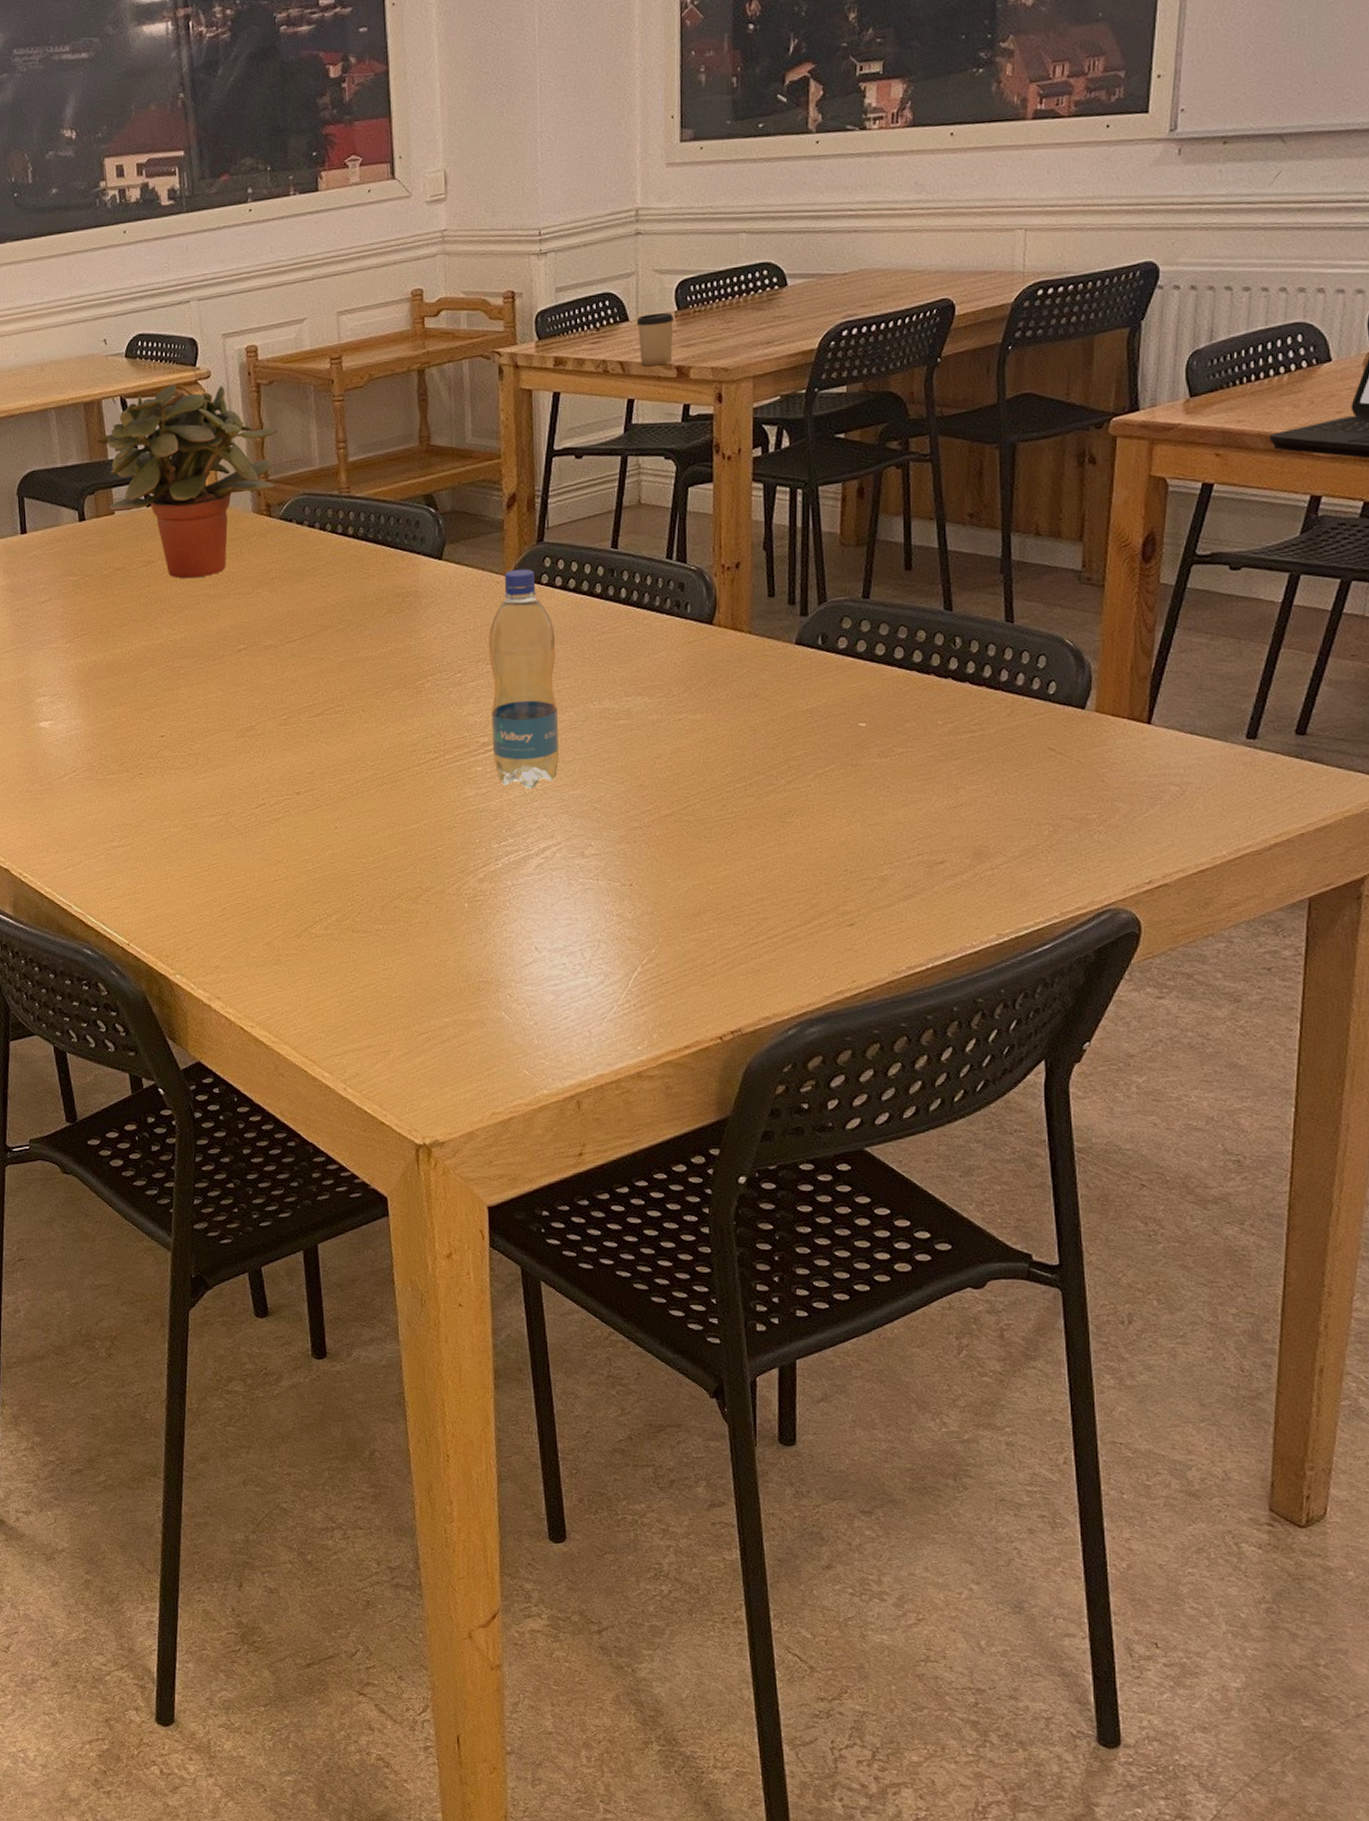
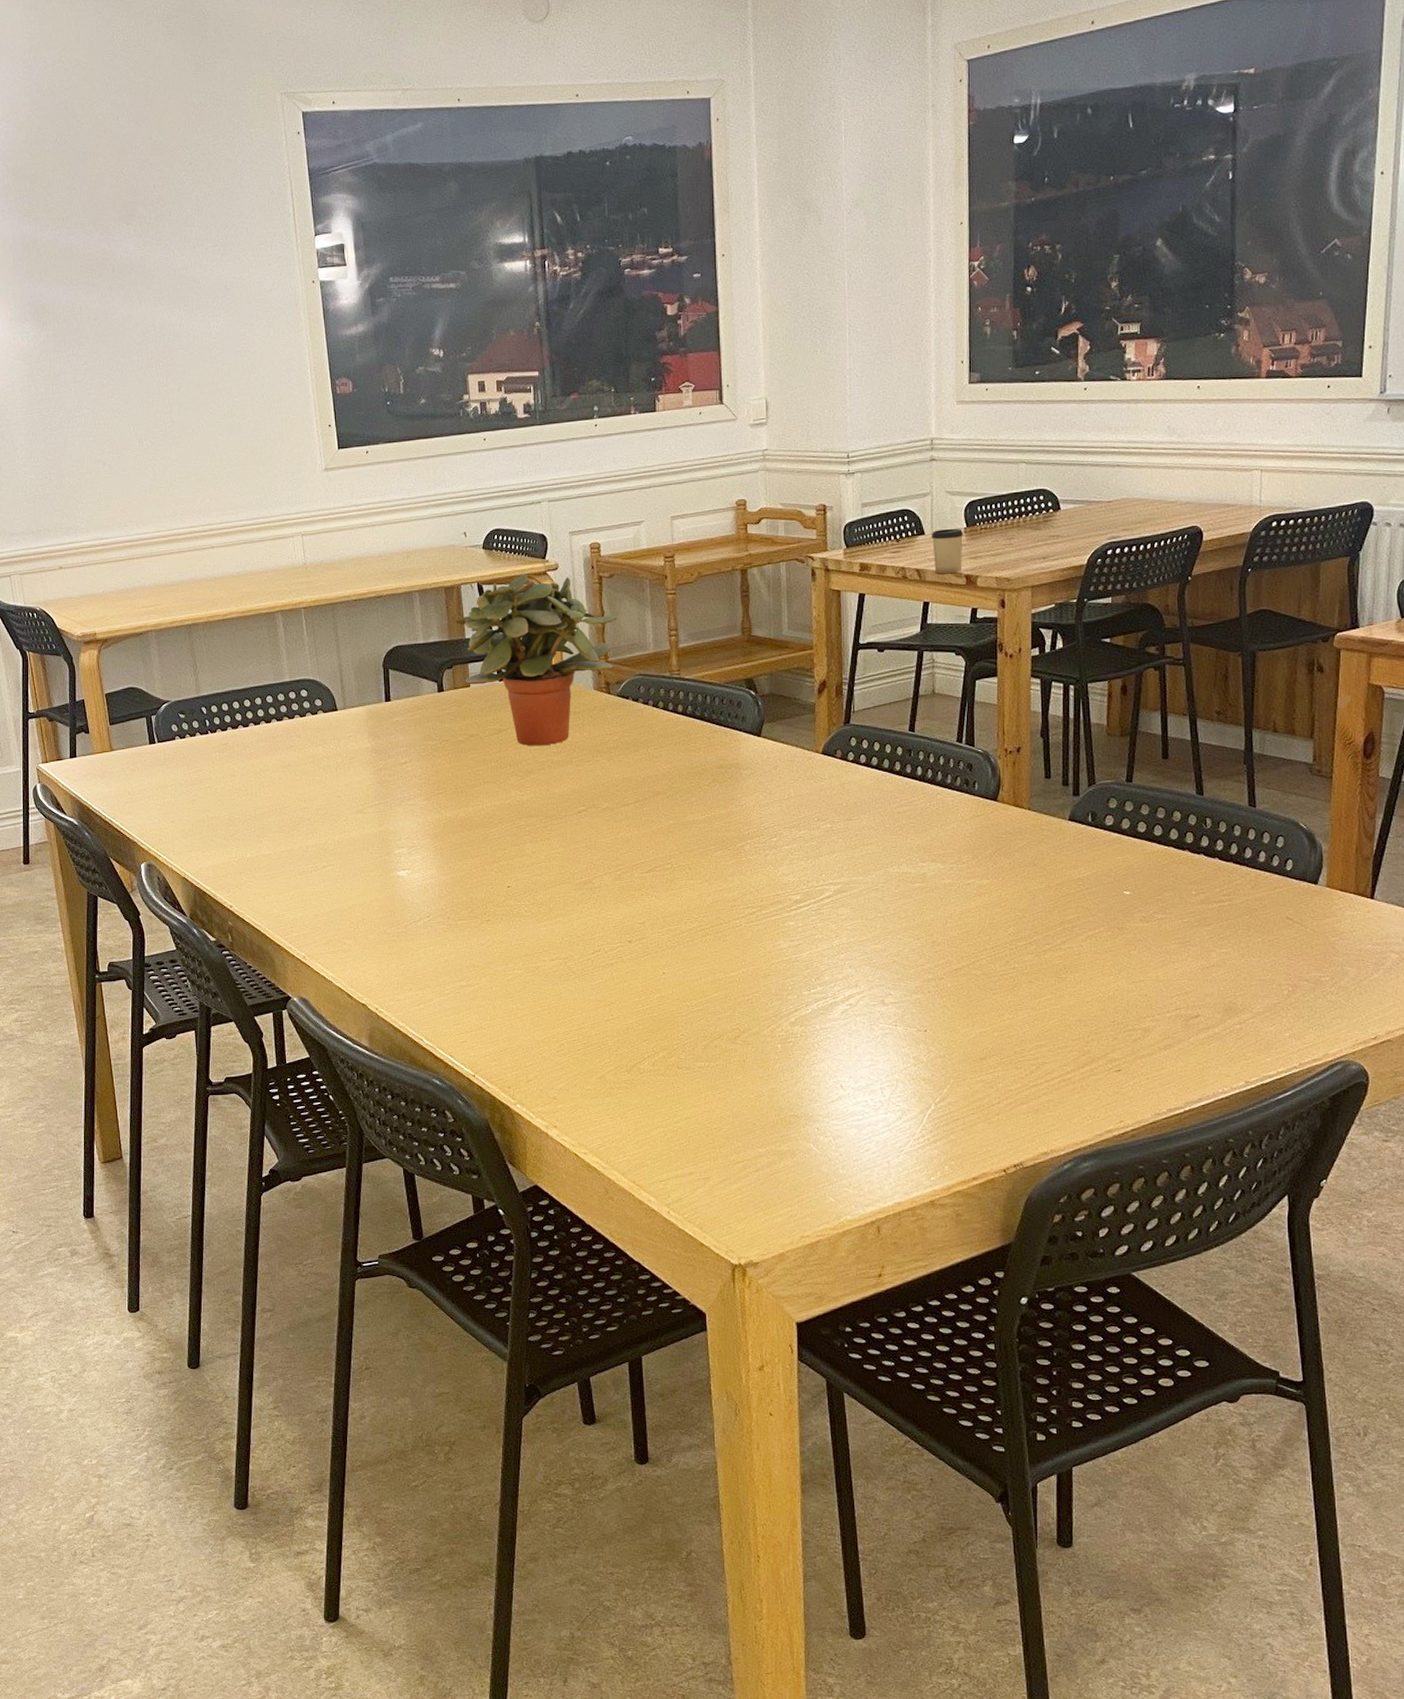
bottle: present [489,569,559,789] -> none [801,747,862,943]

